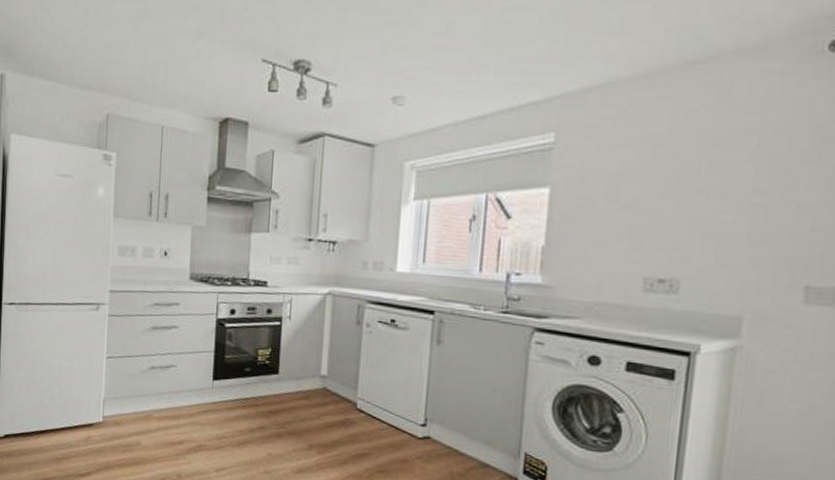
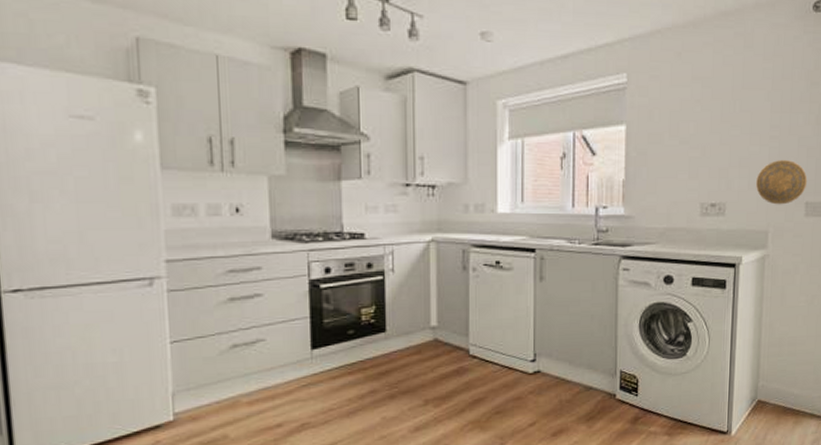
decorative plate: none [726,232,810,288] -> present [756,160,808,205]

